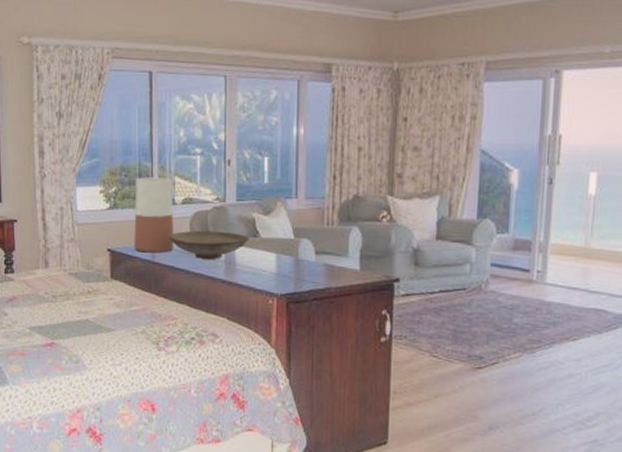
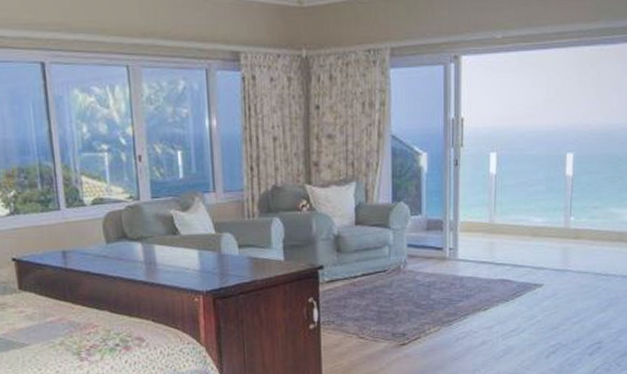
vase: present [134,177,174,253] -> none [37,177,88,260]
decorative bowl: present [169,230,250,259] -> none [81,231,169,261]

